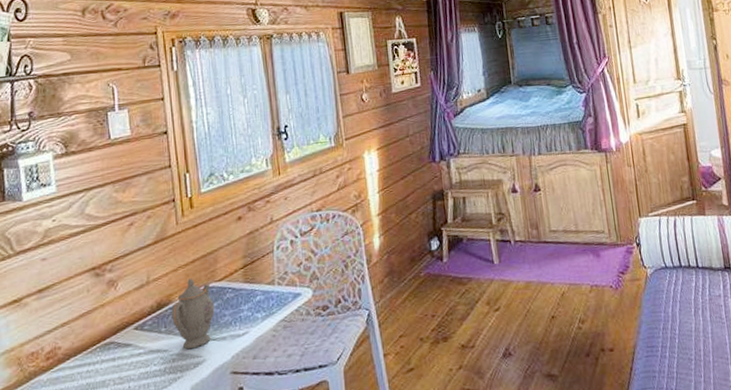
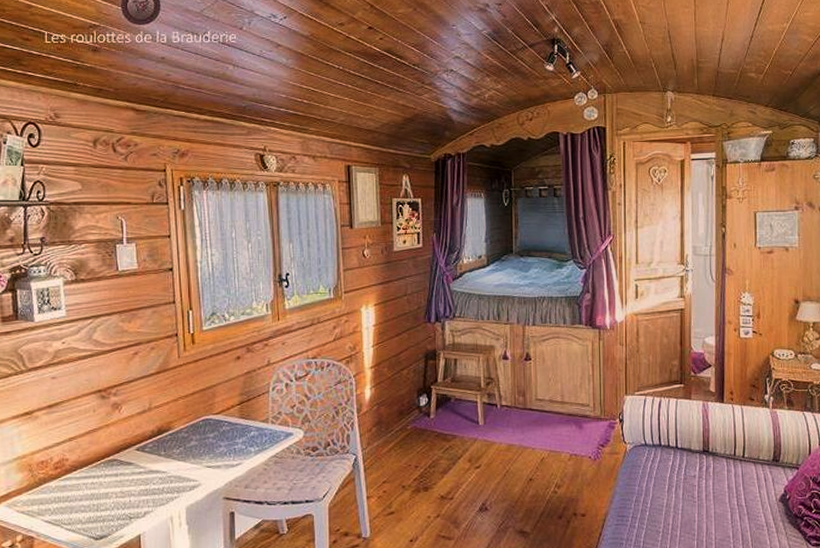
teapot: present [171,278,215,350] -> none [171,409,211,473]

